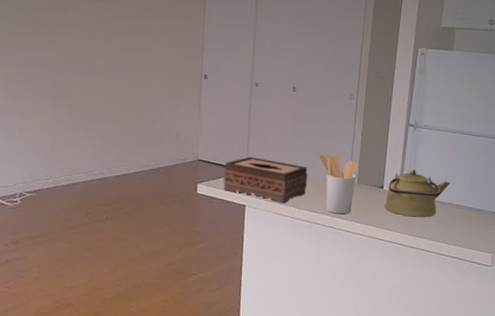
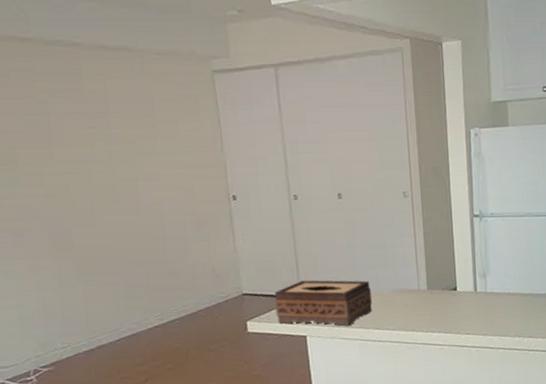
utensil holder: present [319,154,358,215] -> none [380,261,426,328]
kettle: present [384,169,451,218] -> none [460,263,528,316]

